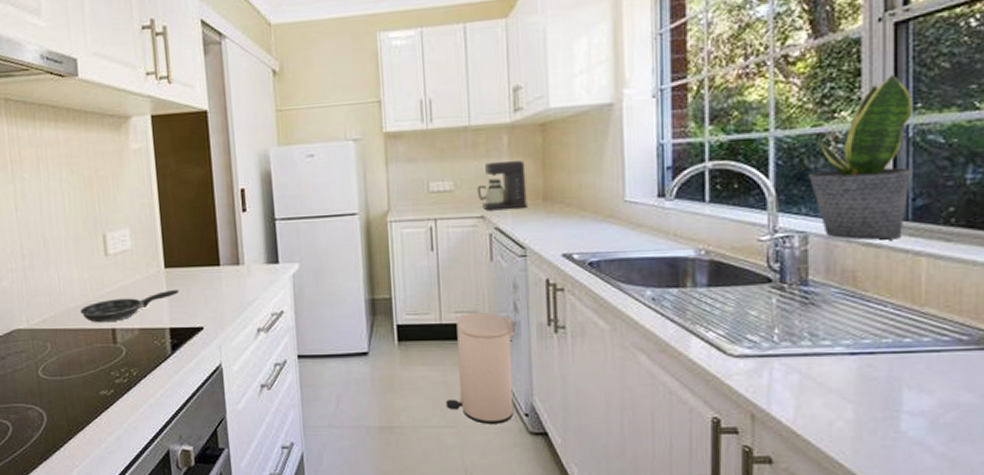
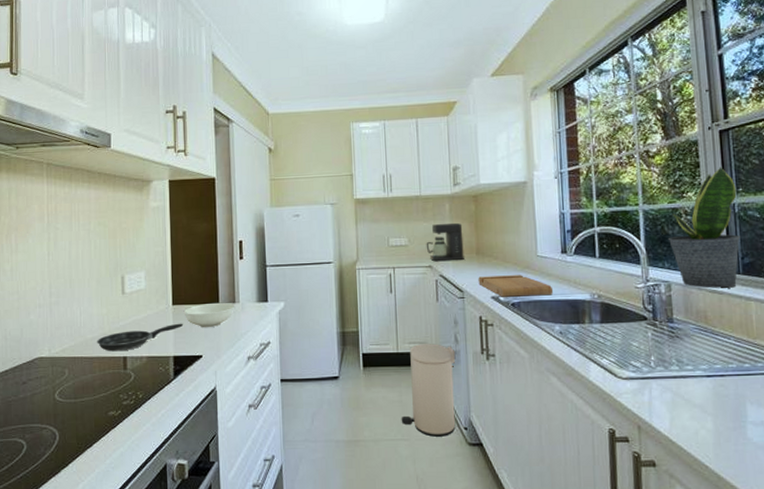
bowl: none [178,264,240,295] -> present [183,302,235,328]
cutting board: none [545,226,645,255] -> present [478,275,554,297]

